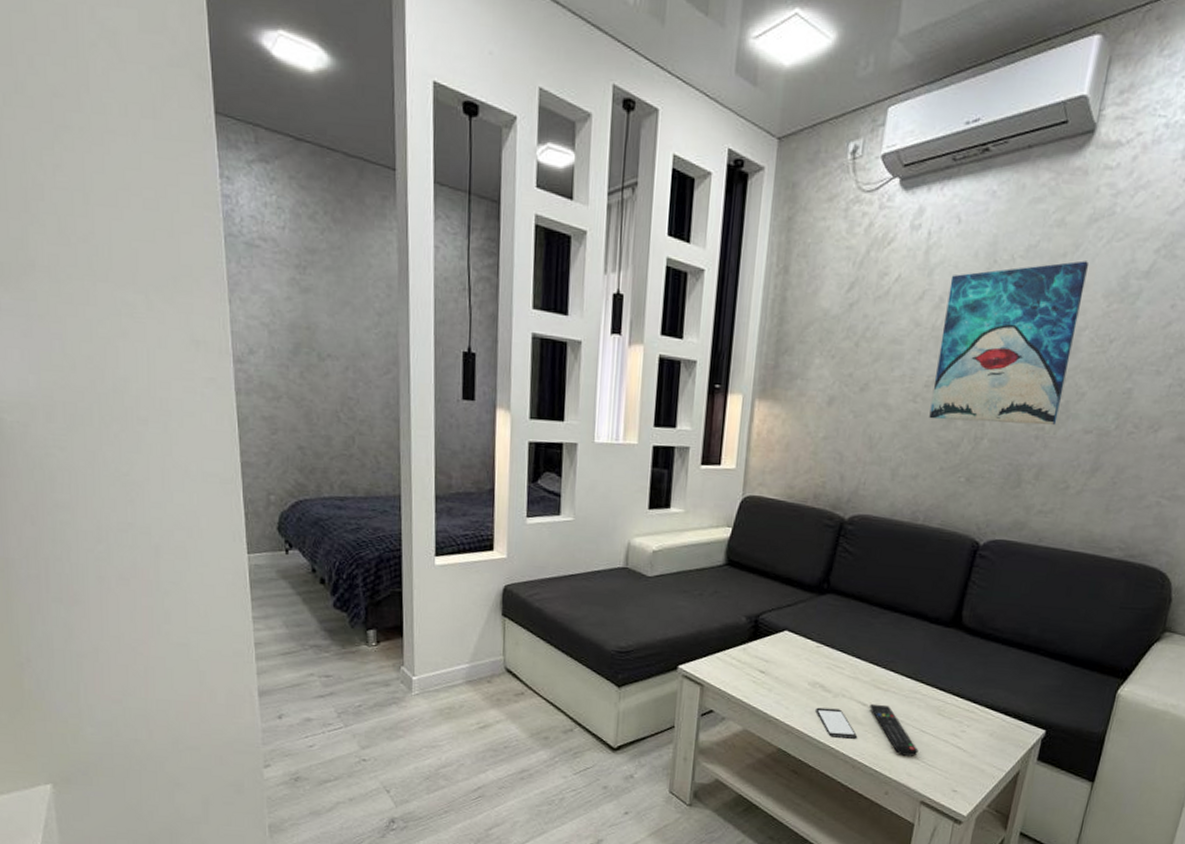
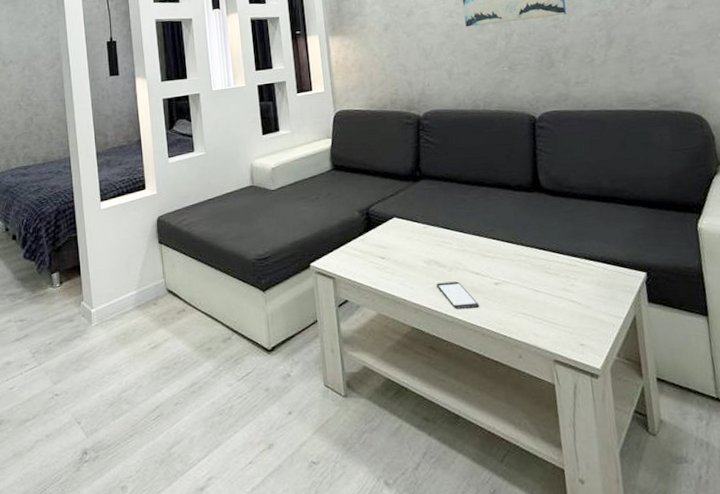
remote control: present [870,703,919,756] -> none [482,271,538,317]

